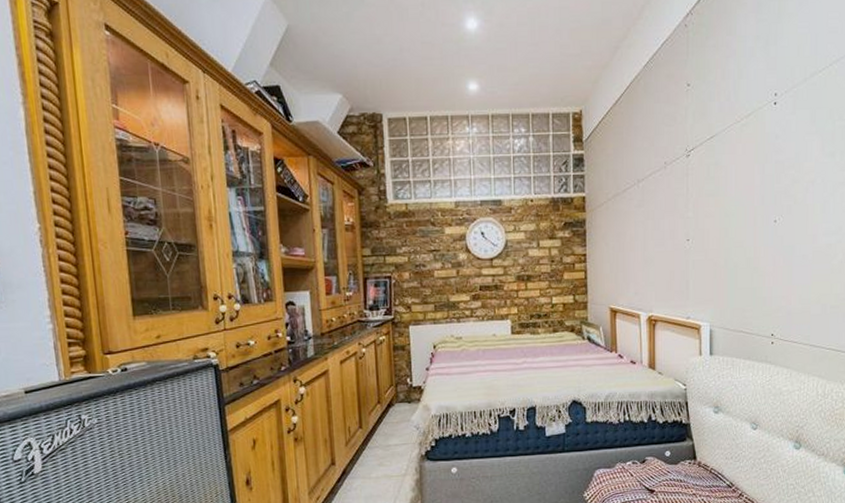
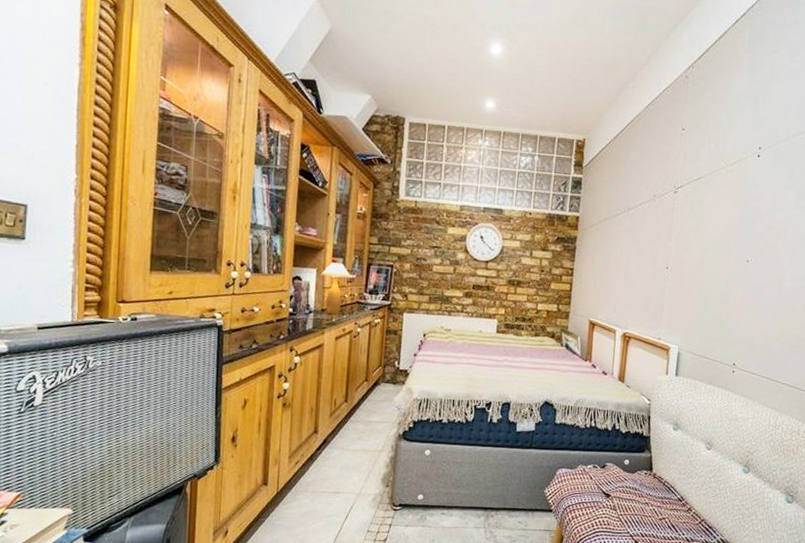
table lamp: none [314,276,348,337] -> present [320,258,351,315]

